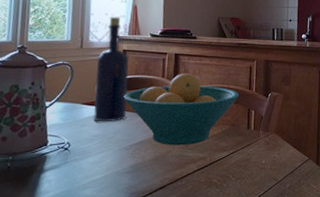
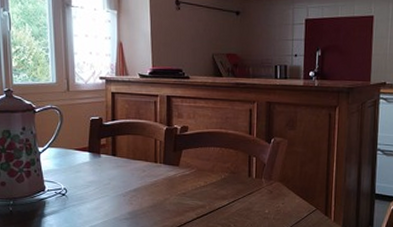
bottle: present [93,16,129,122] -> none [85,55,120,169]
fruit bowl: present [123,73,240,146] -> none [116,117,239,193]

